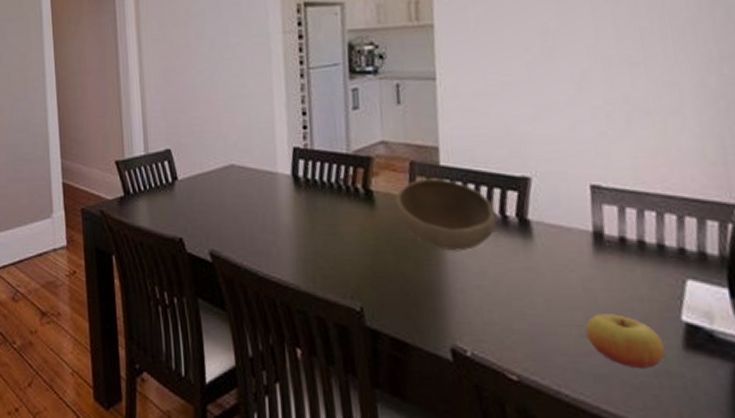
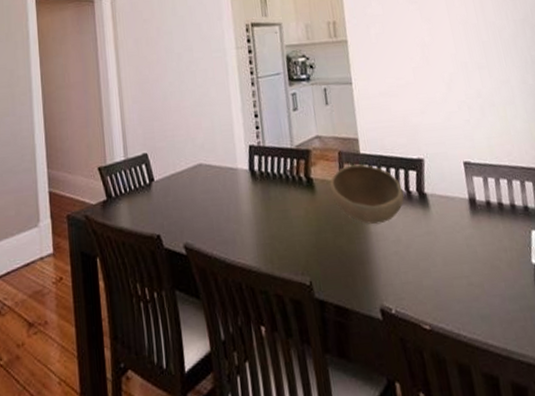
apple: present [585,314,665,368] -> none [471,263,525,306]

